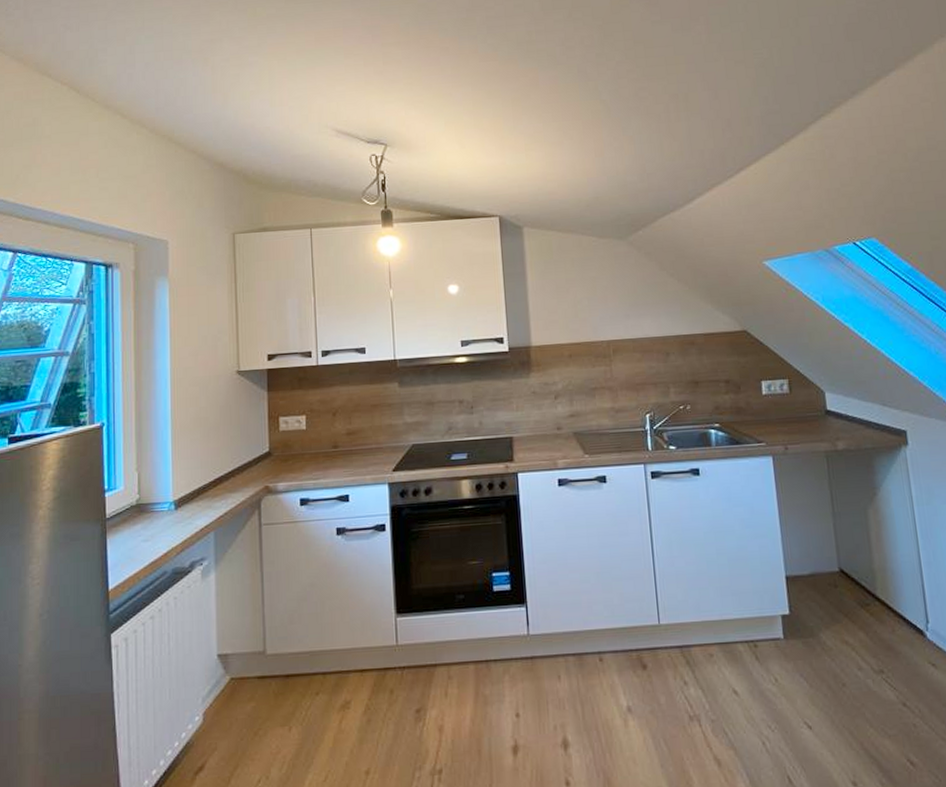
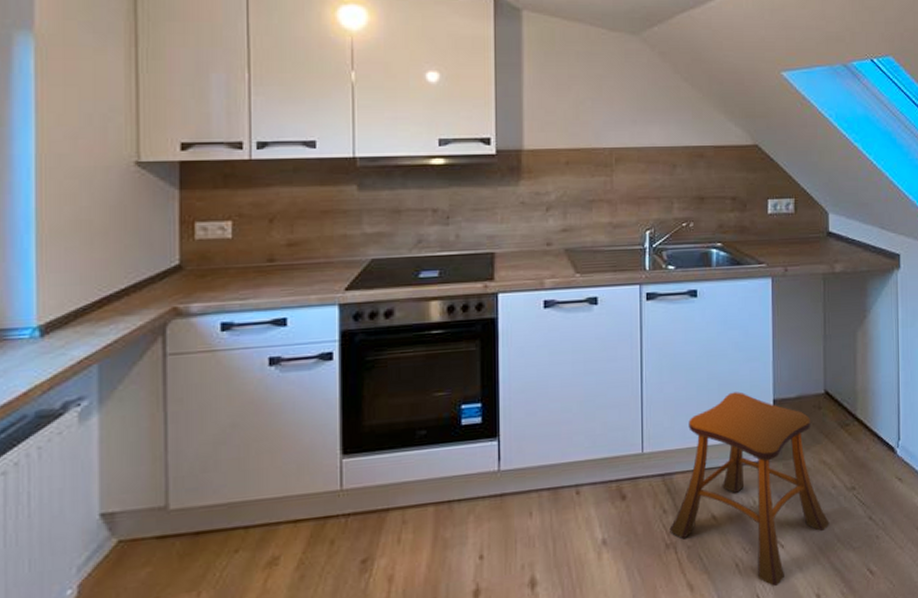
stool: none [692,567,859,770] -> present [669,391,829,587]

